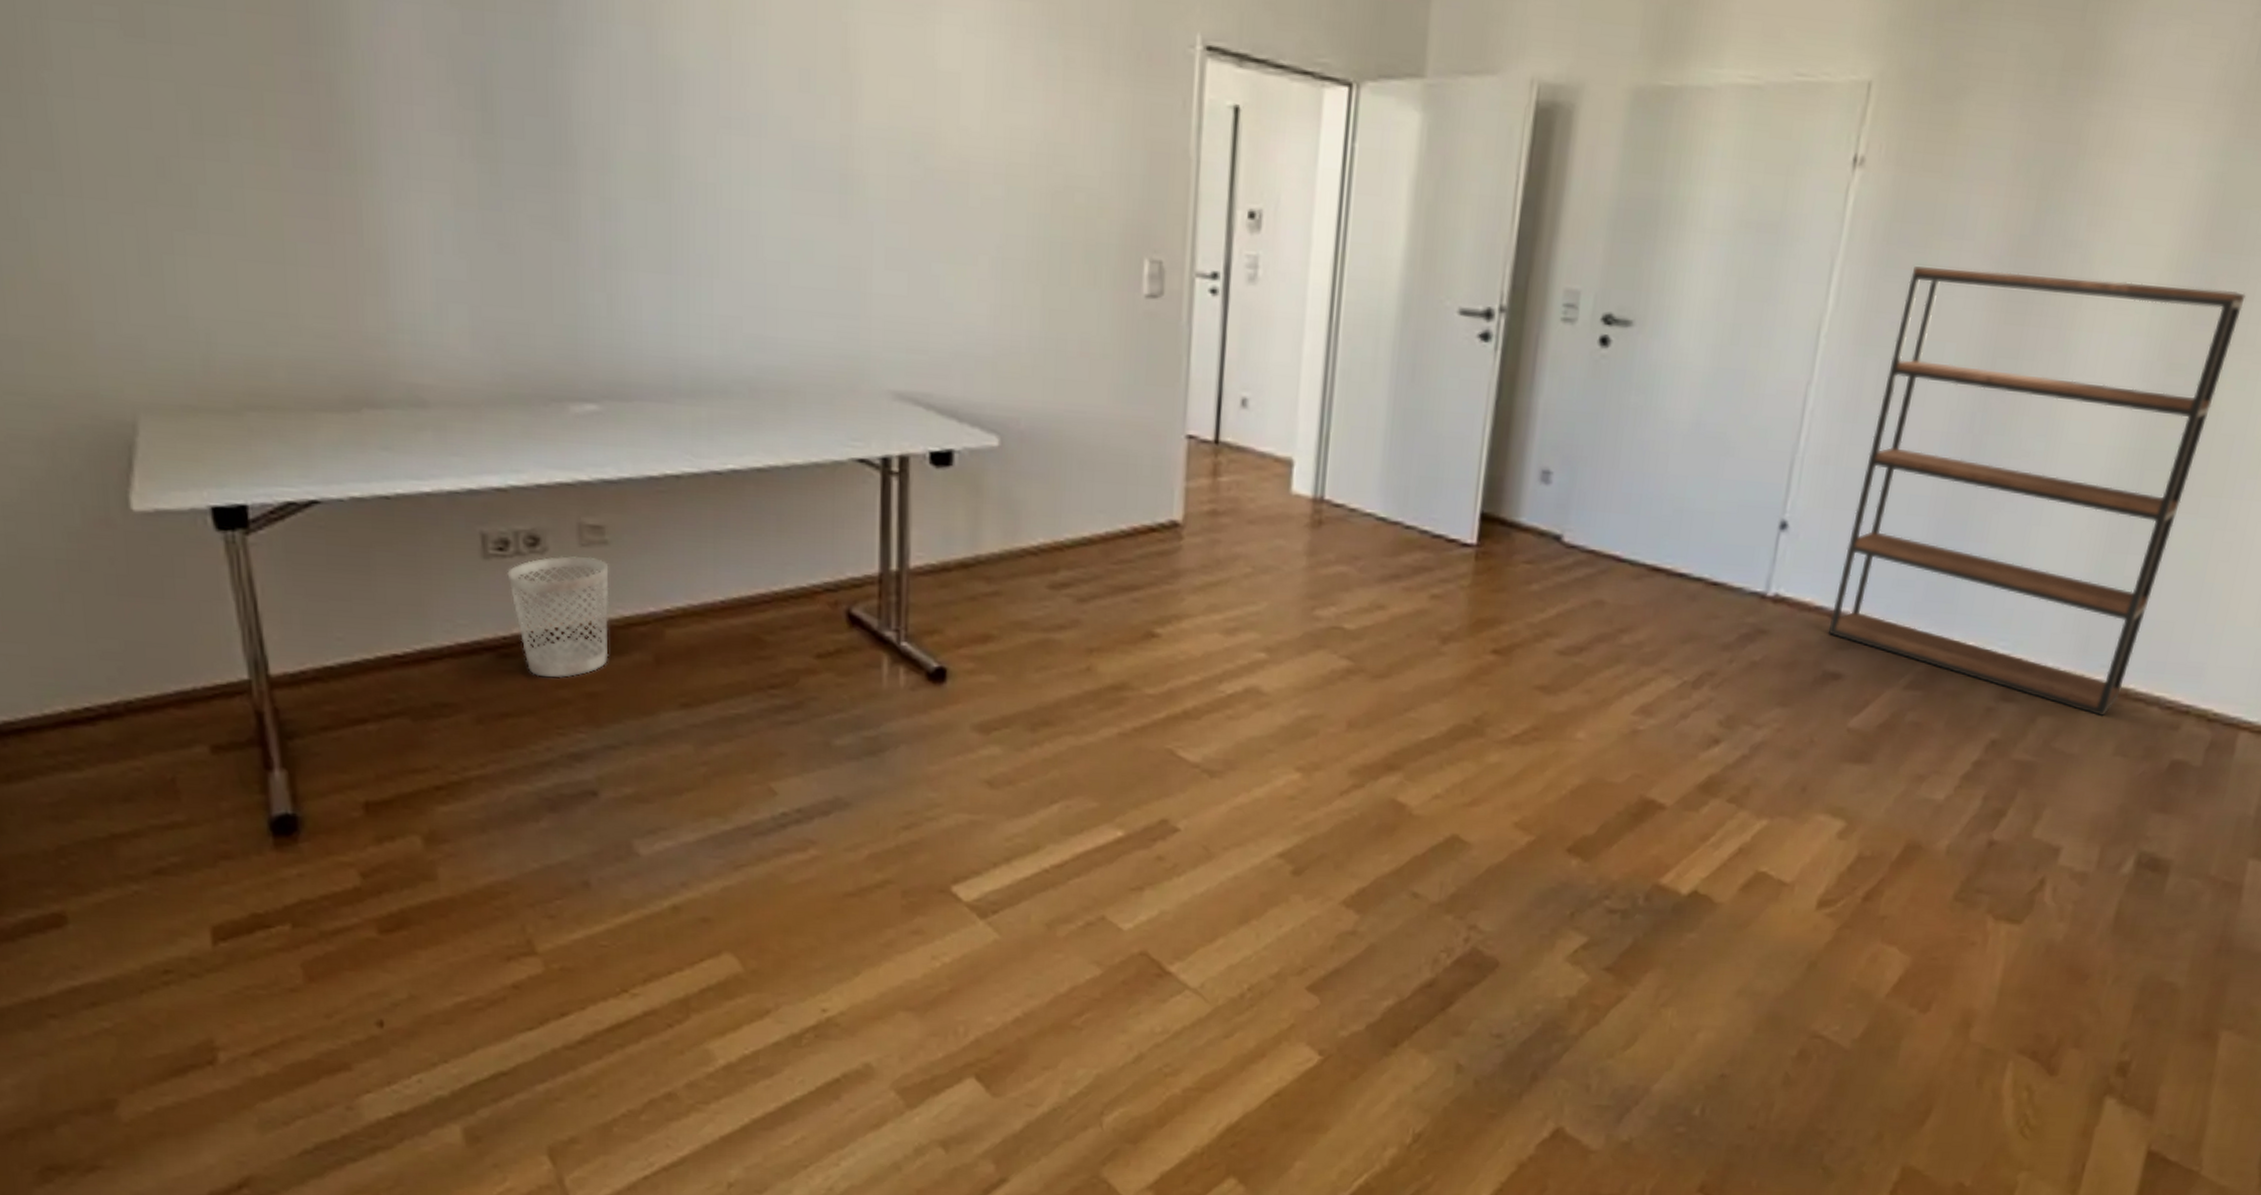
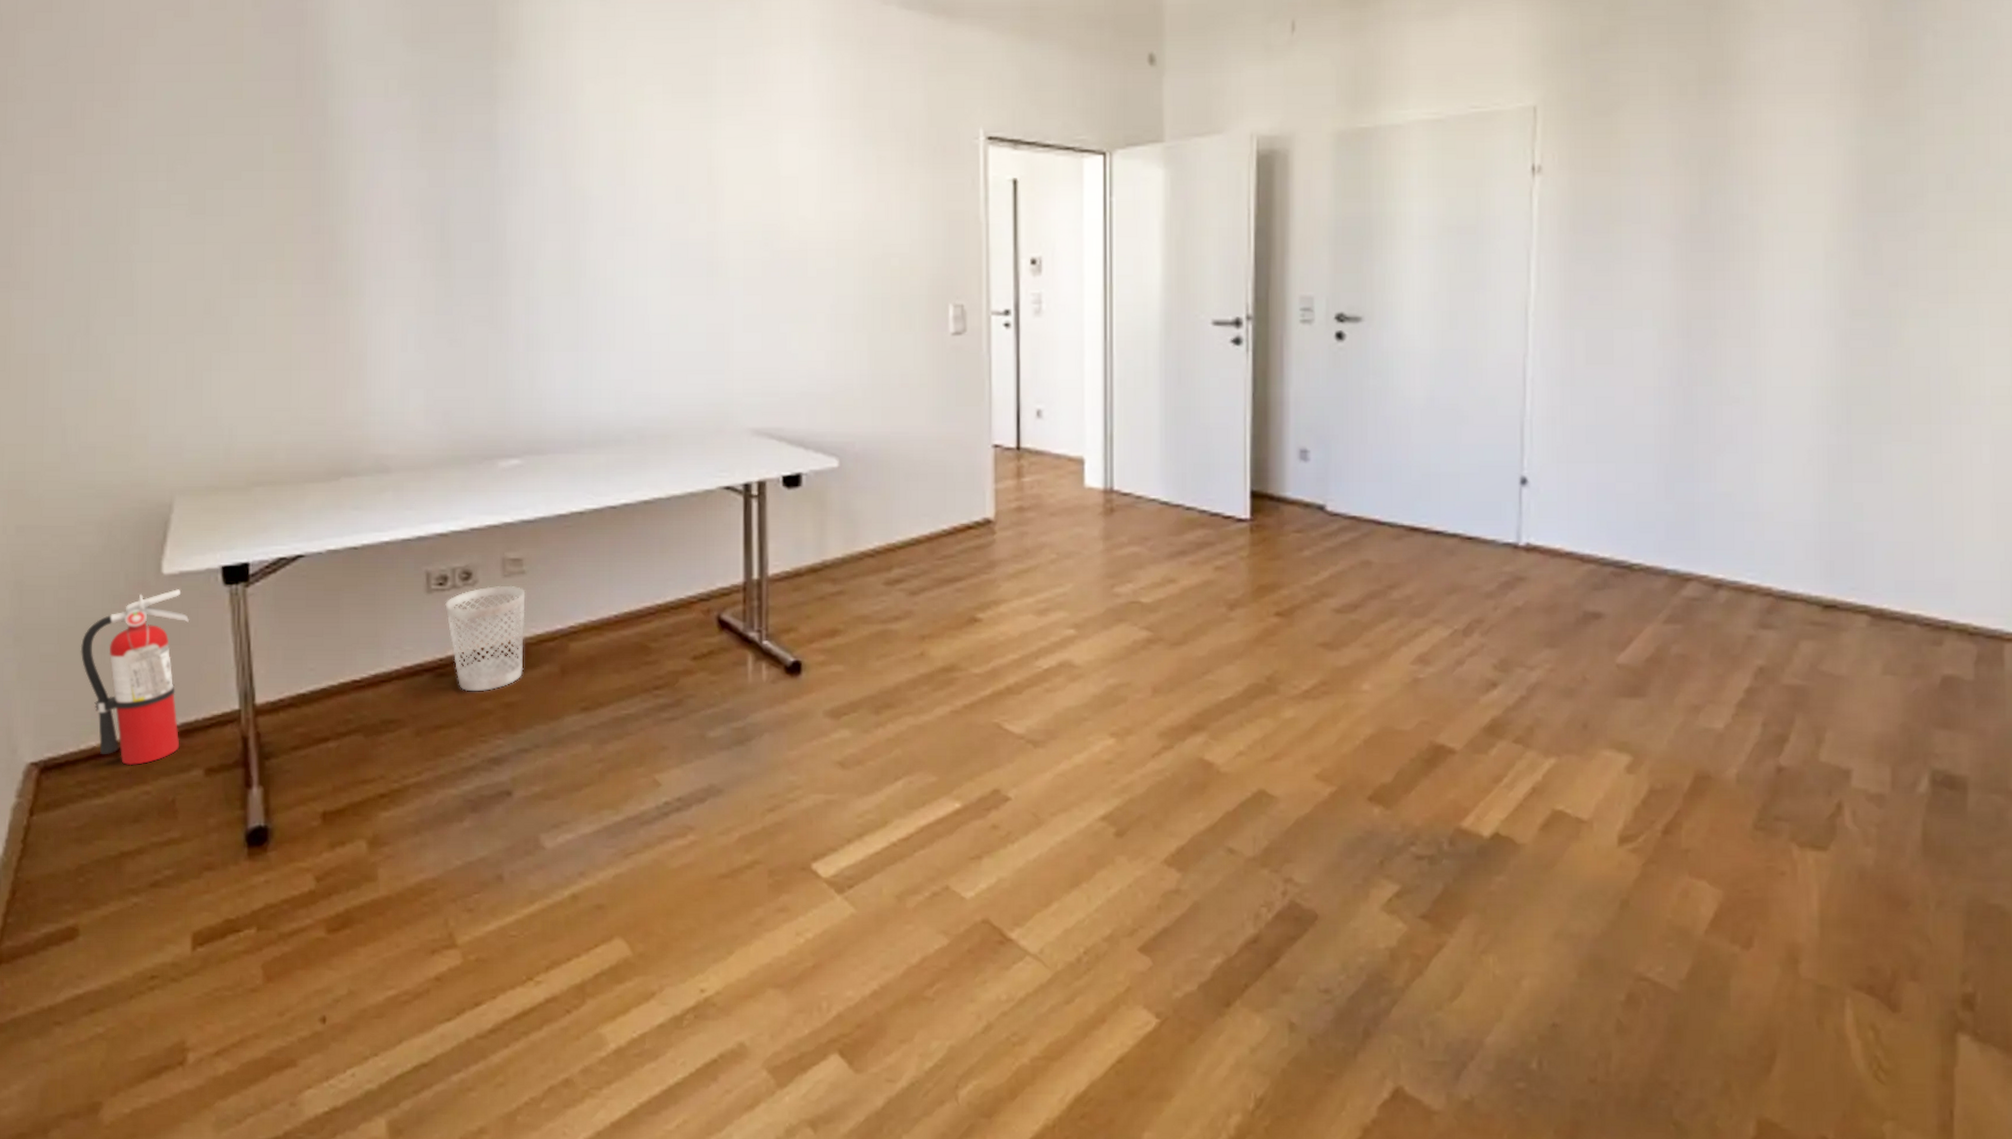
fire extinguisher: none [29,530,176,737] -> present [80,589,190,766]
shelving unit: present [1827,266,2246,717] -> none [1582,244,1909,637]

